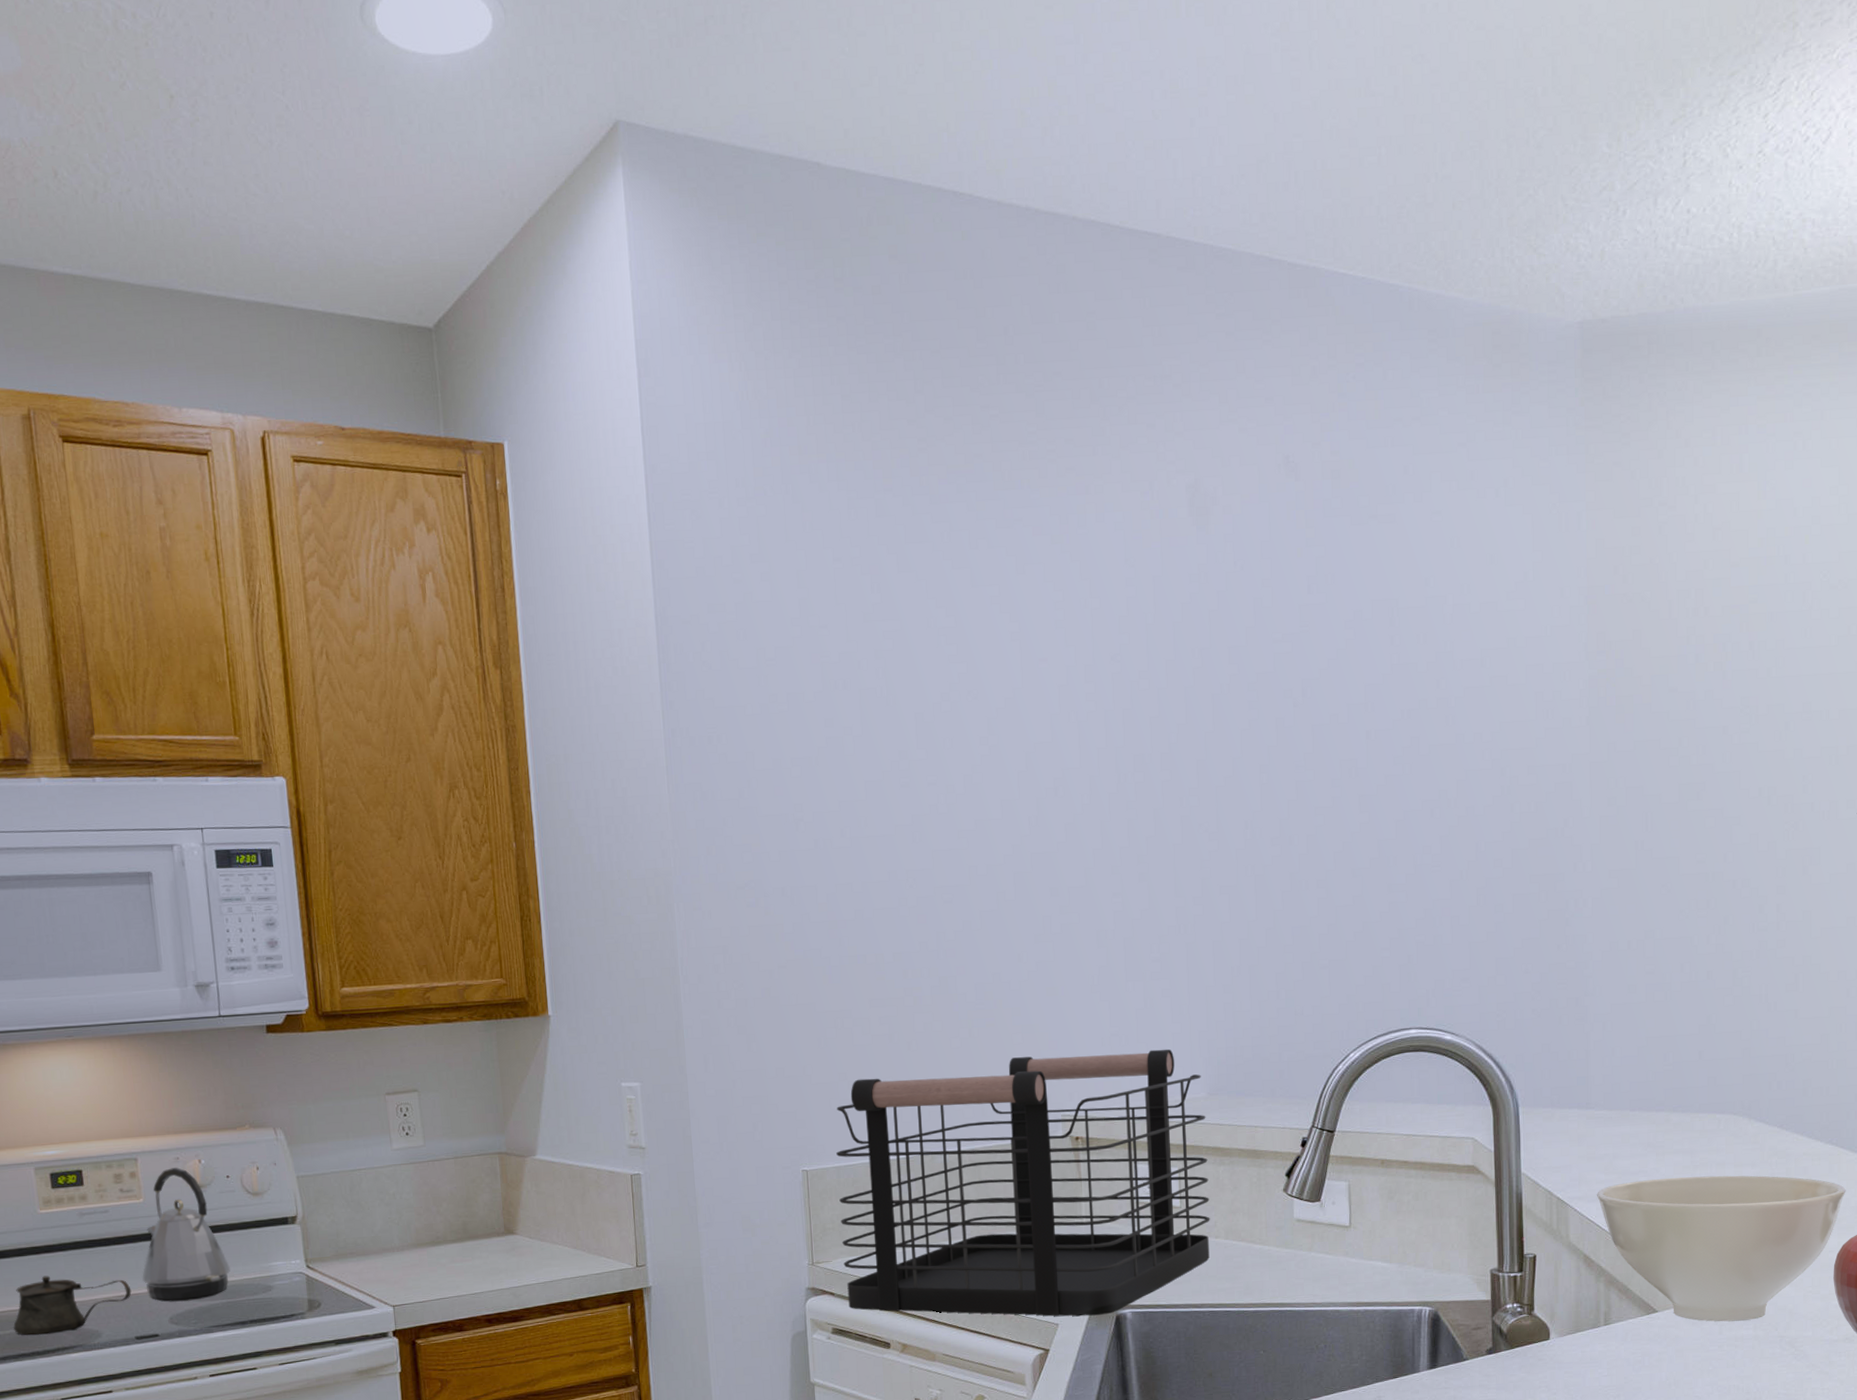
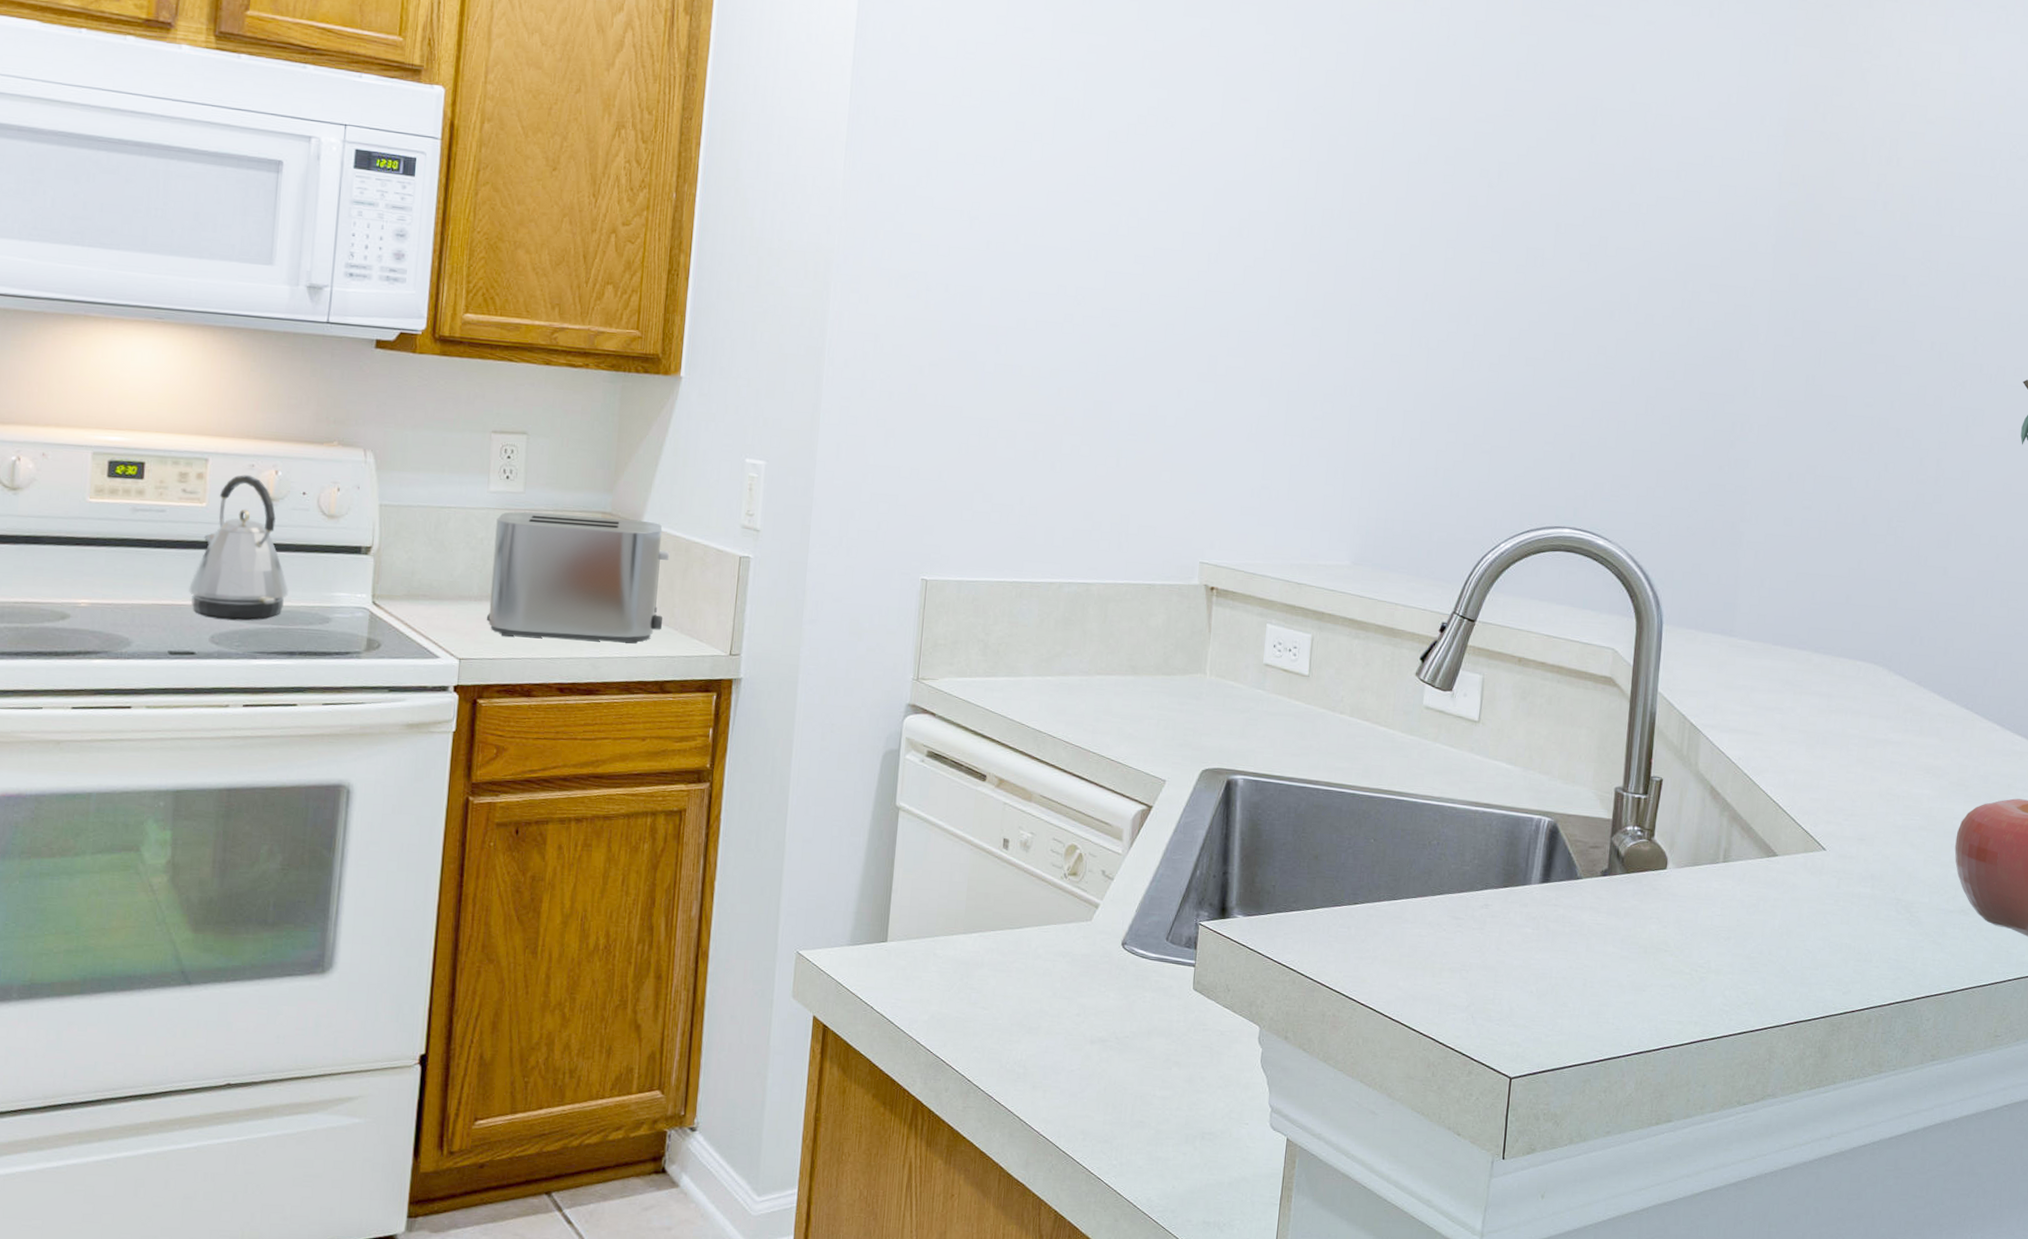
cooking pot: present [13,1275,132,1336] -> none [34,570,174,636]
toaster: none [404,1154,571,1281] -> present [487,511,670,644]
dish rack: present [836,1049,1210,1317] -> none [948,493,1348,778]
bowl: present [1596,1175,1846,1322] -> none [1729,717,1977,878]

